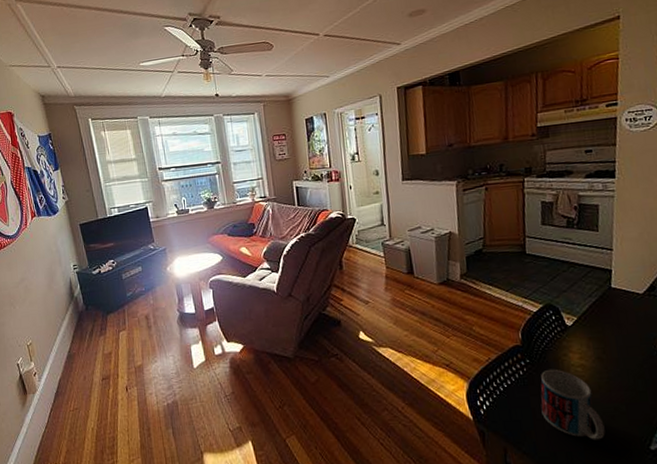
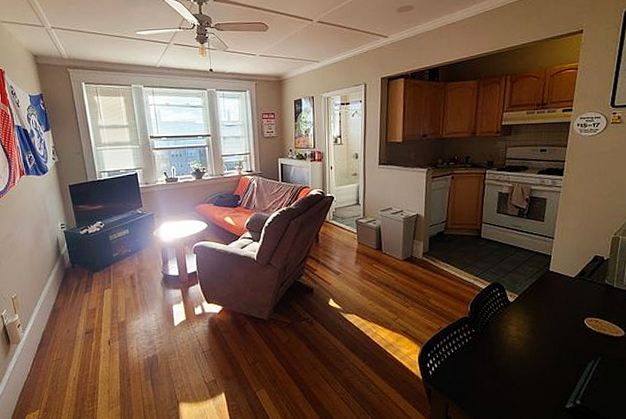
mug: present [540,369,605,440] -> none [480,338,531,399]

